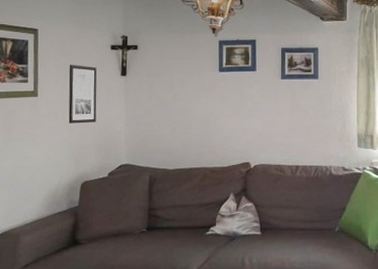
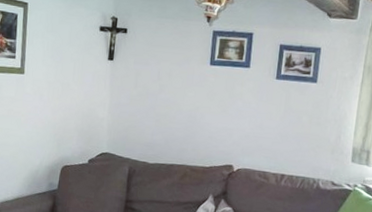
wall art: present [68,65,97,124] -> none [52,44,84,107]

